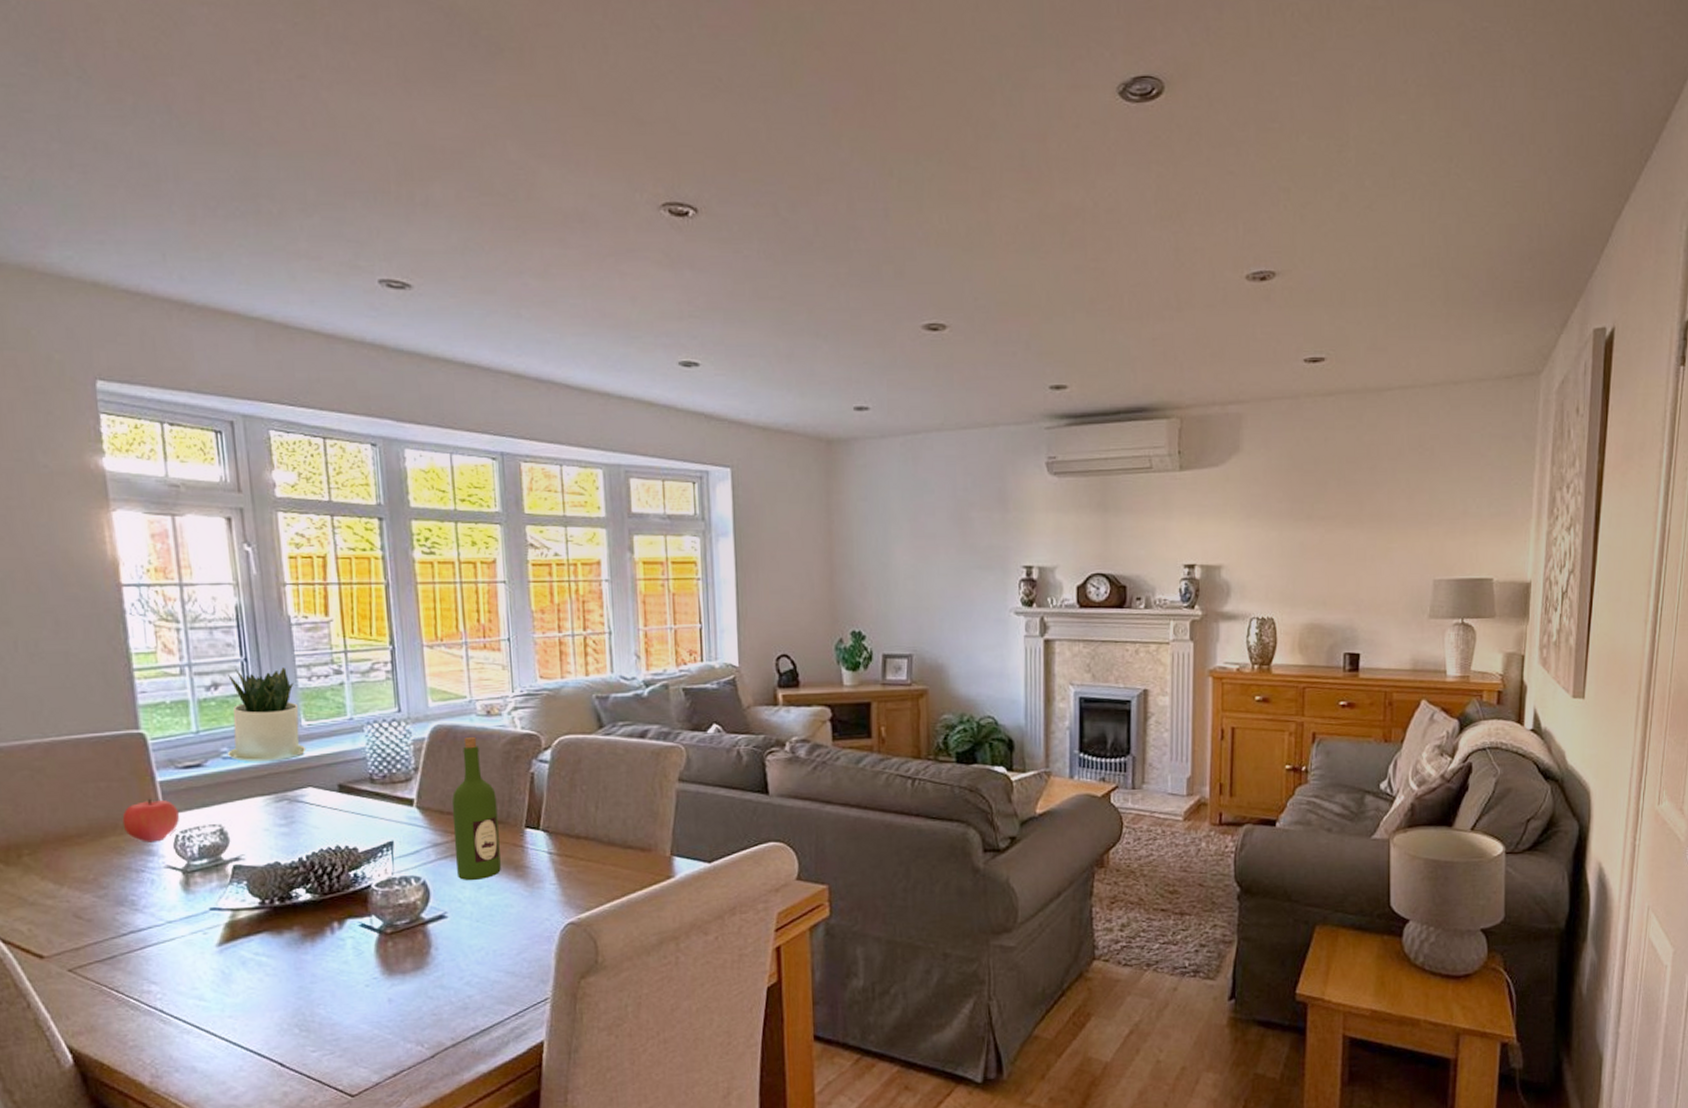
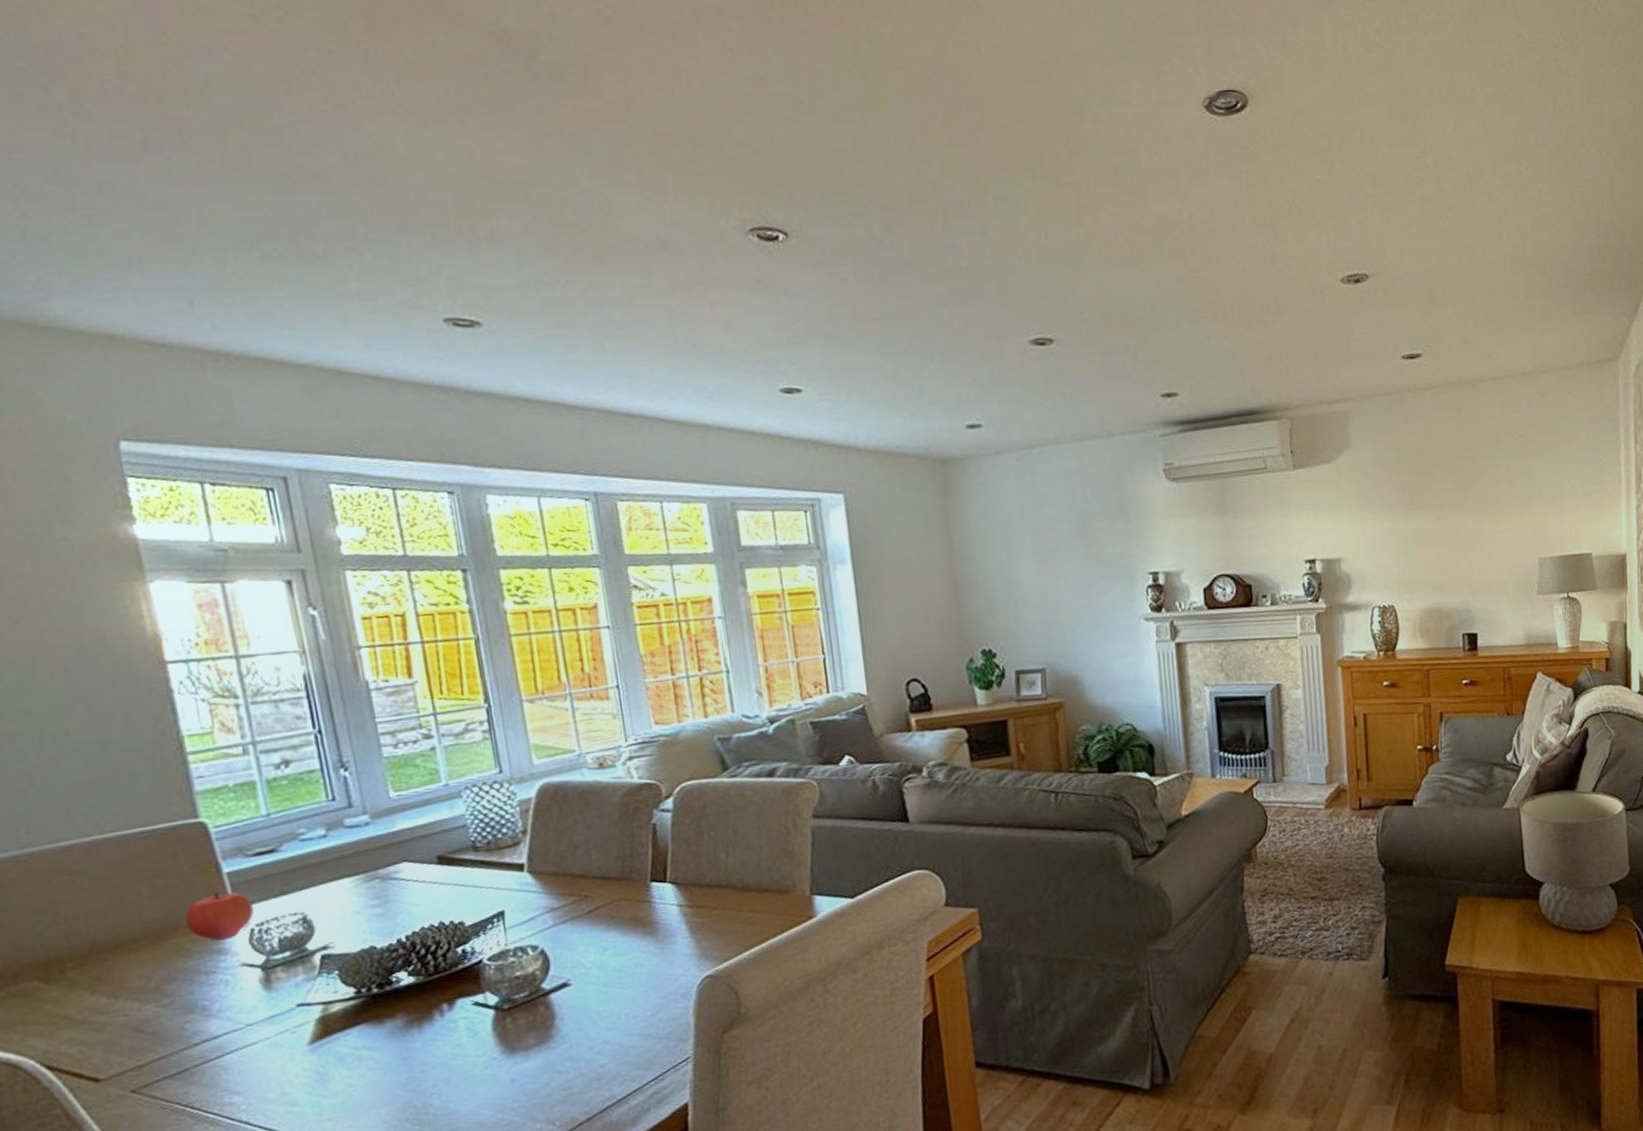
planter: present [227,668,307,763] -> none [300,737,398,843]
wine bottle: present [451,736,501,880] -> none [566,791,627,944]

